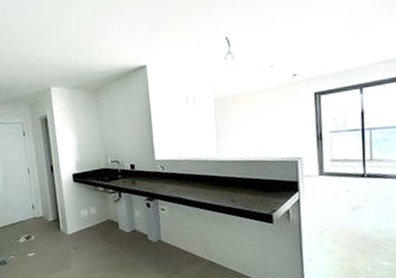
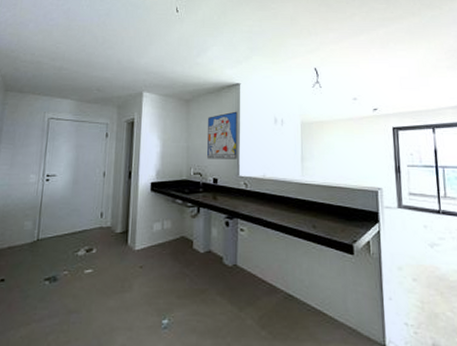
wall art: none [118,95,151,147] -> present [207,111,237,159]

